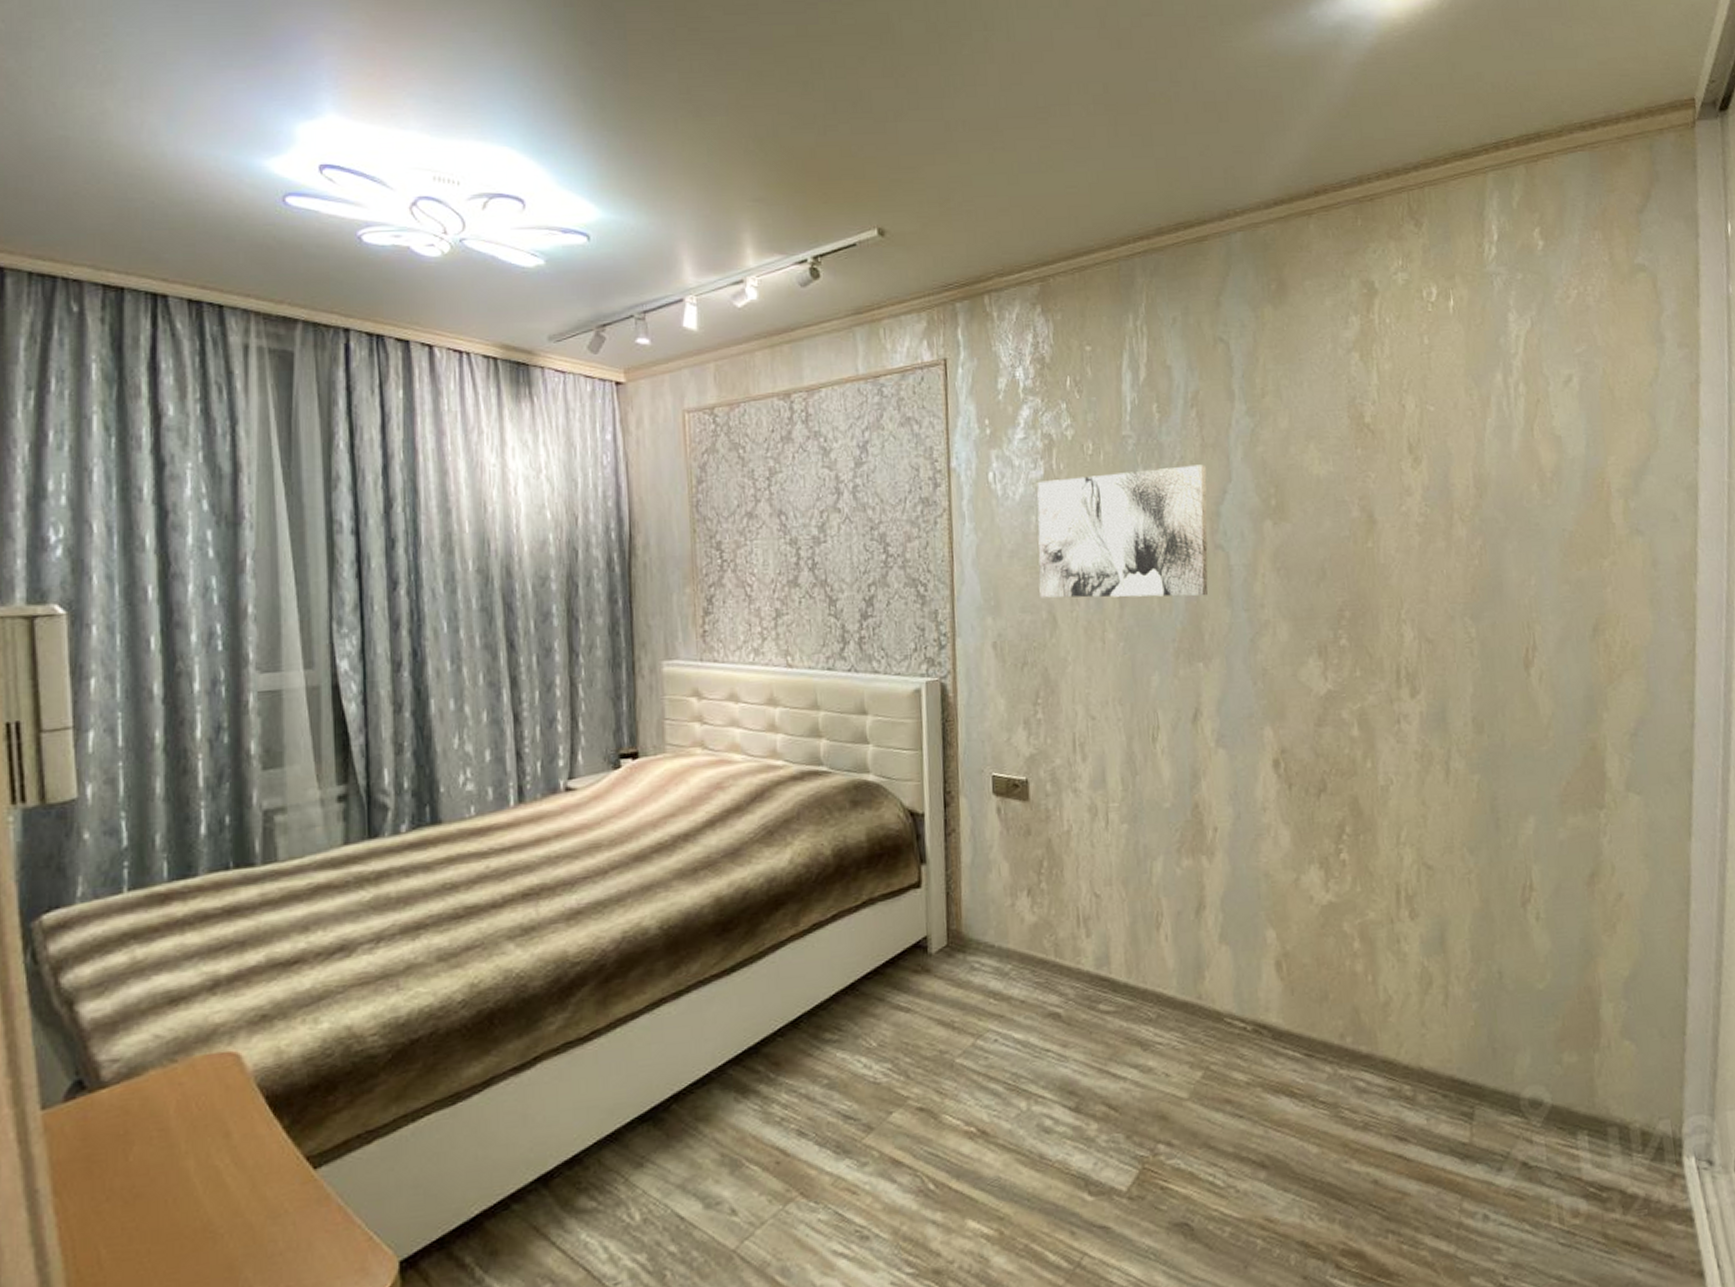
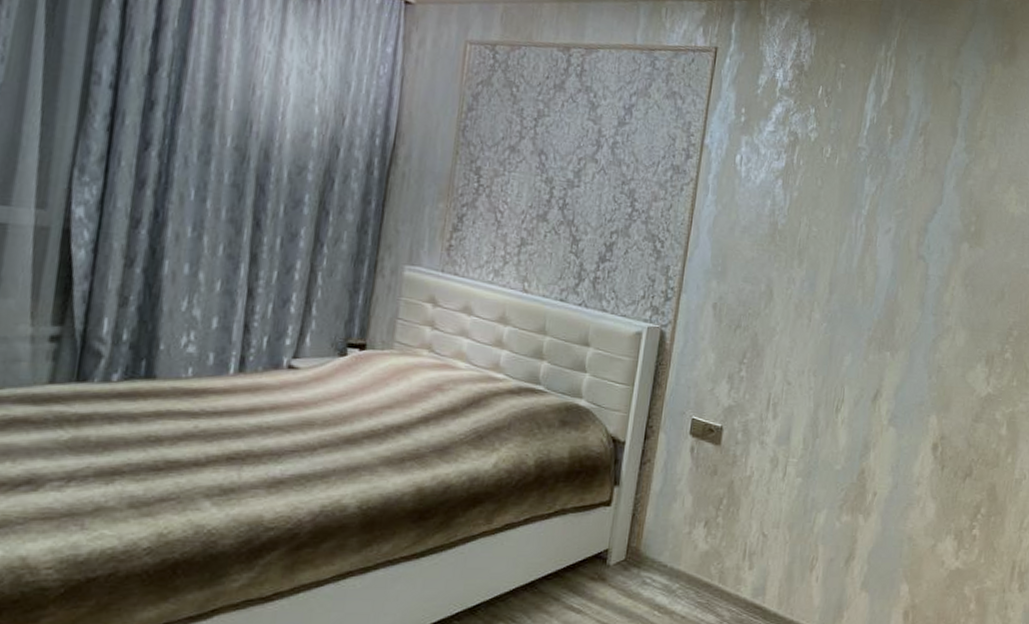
wall art: present [1037,464,1208,598] -> none [762,171,923,297]

